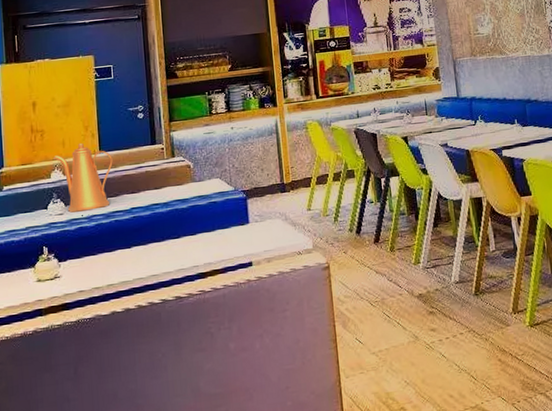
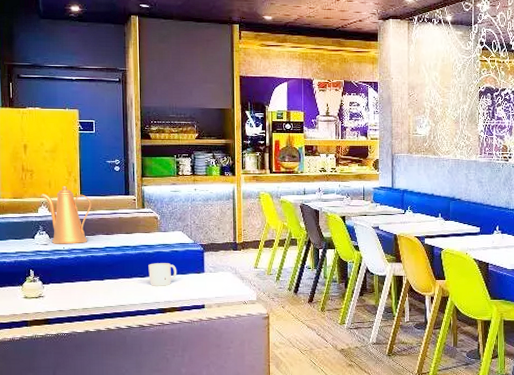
mug: none [182,217,217,248] -> present [148,263,177,287]

